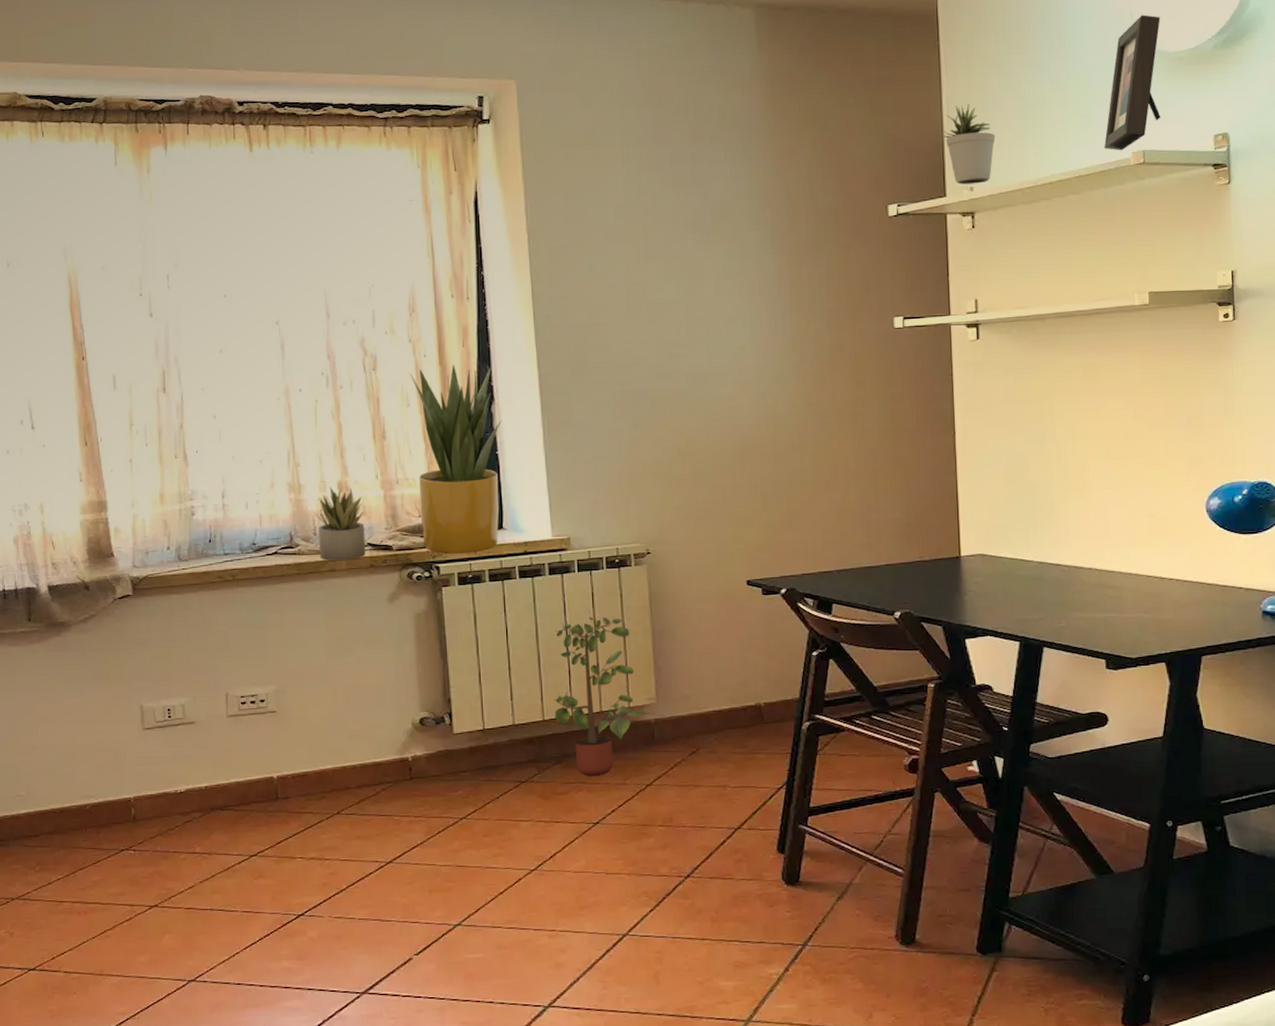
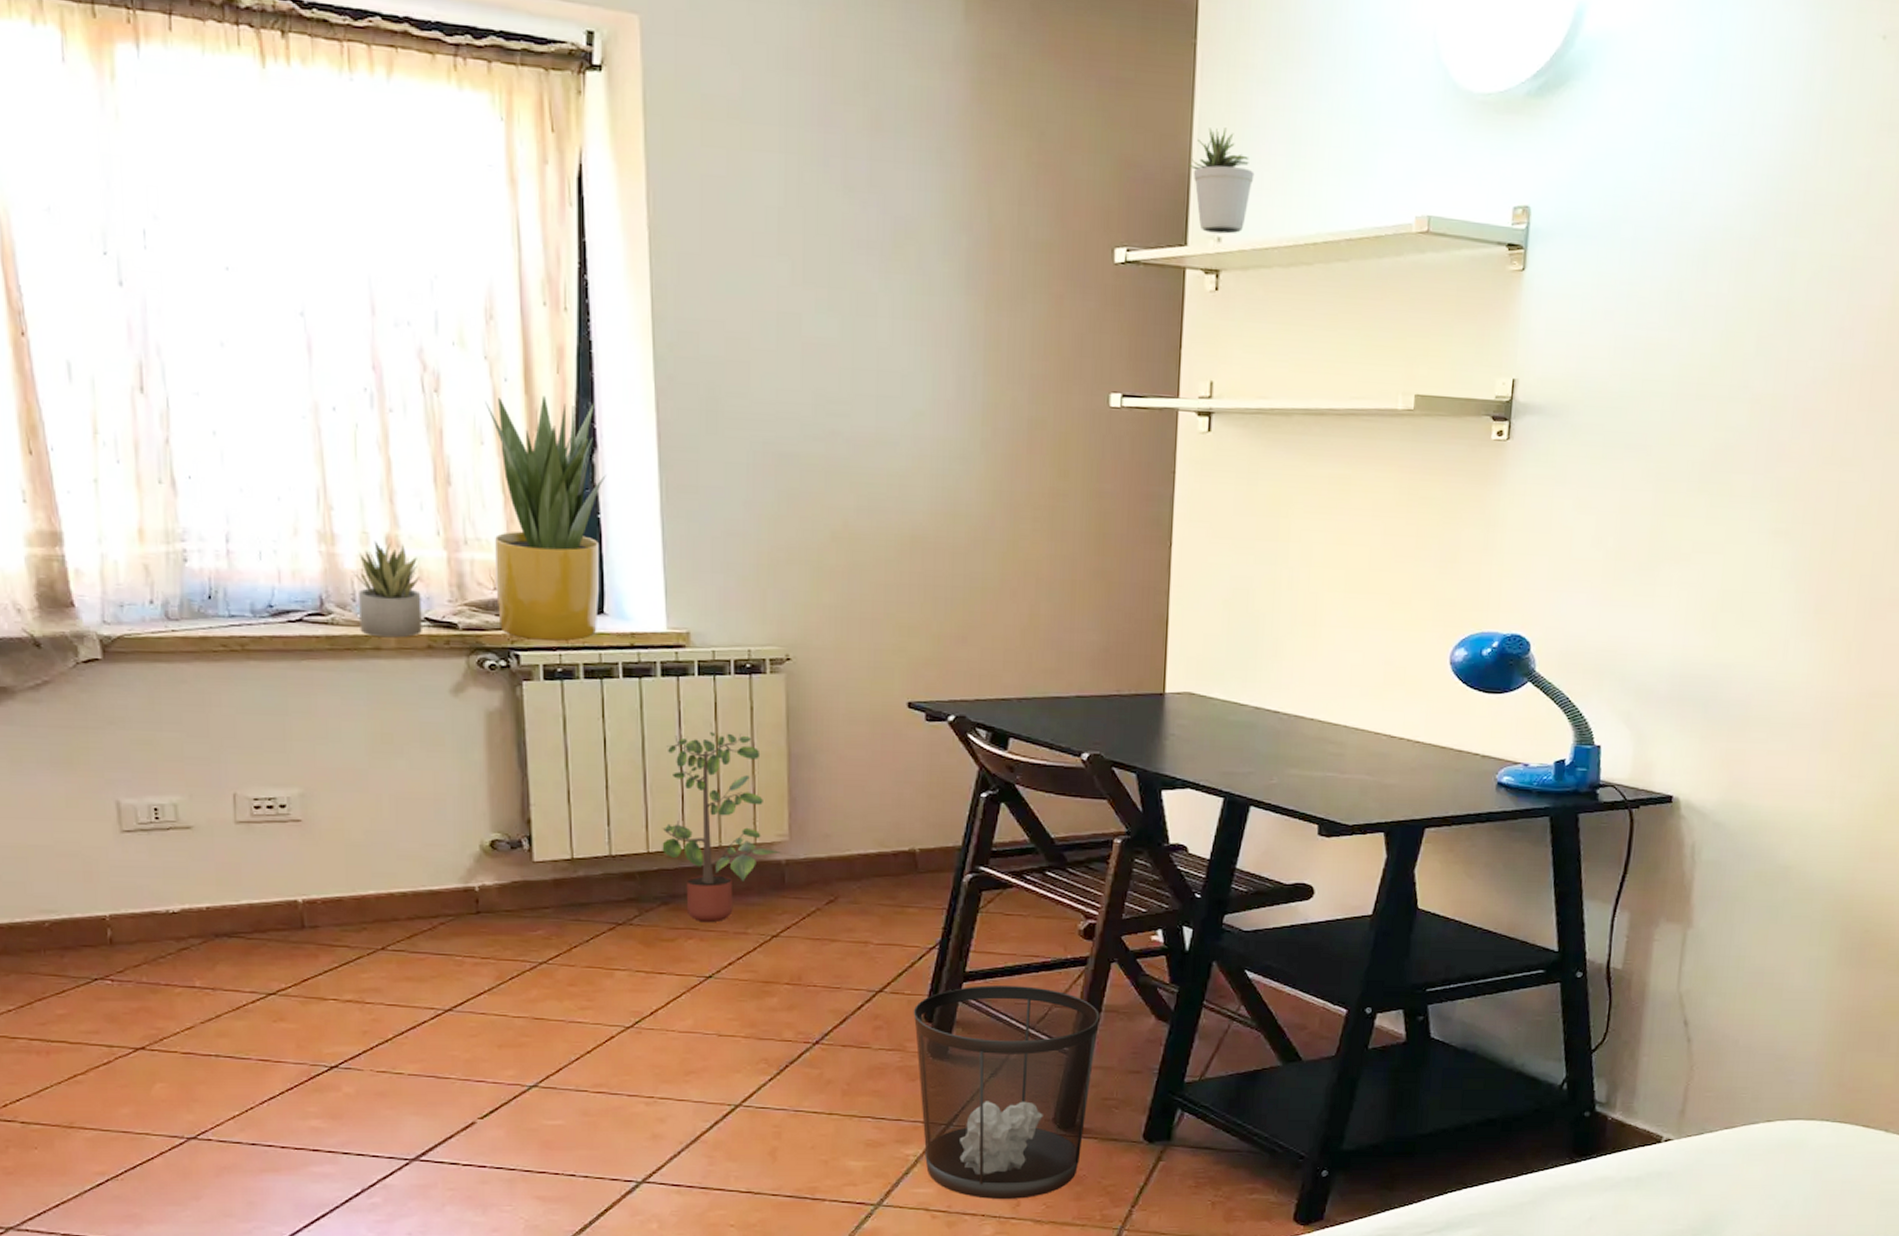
waste bin: none [767,817,929,1012] -> present [913,985,1100,1199]
picture frame: present [1104,15,1161,151] -> none [1383,39,1468,213]

